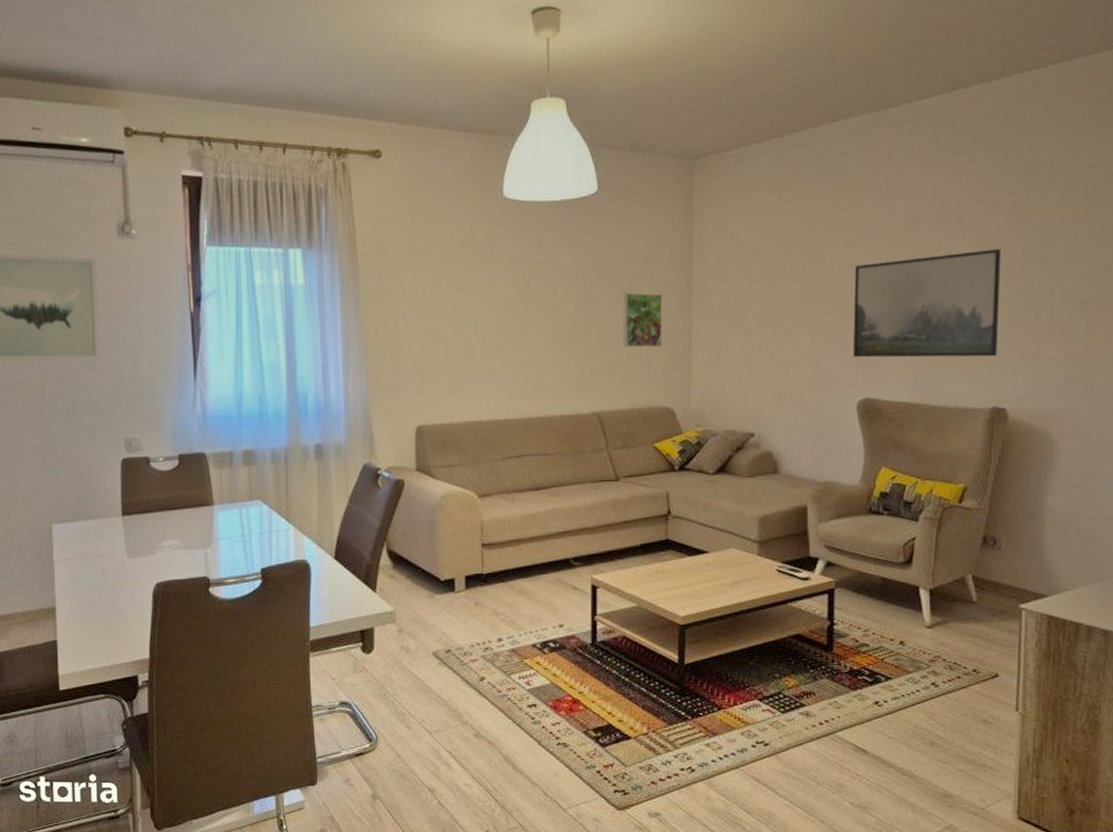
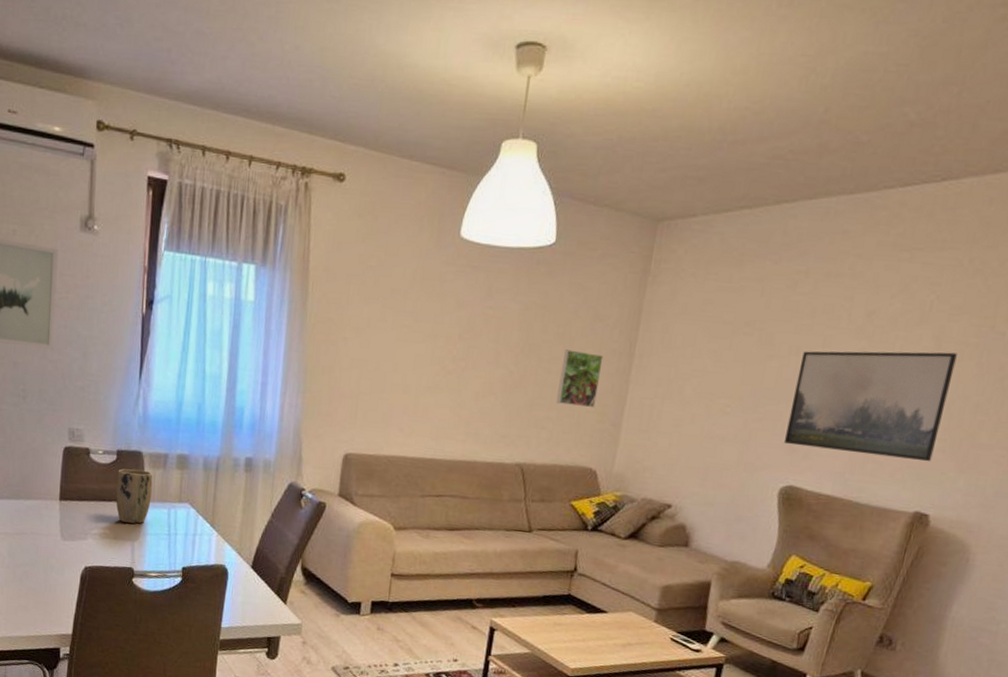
plant pot: none [181,471,220,529] -> present [115,468,153,524]

